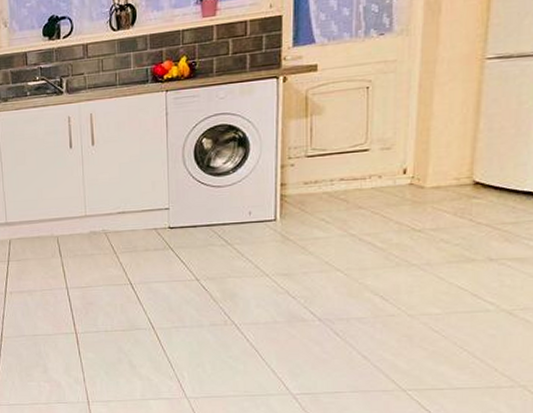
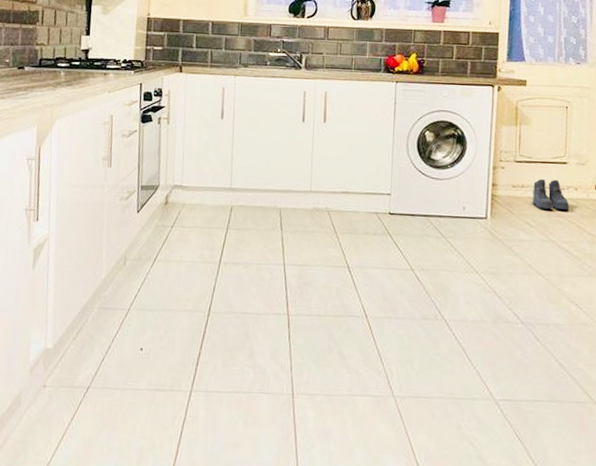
boots: none [328,169,373,203] -> present [533,179,570,211]

